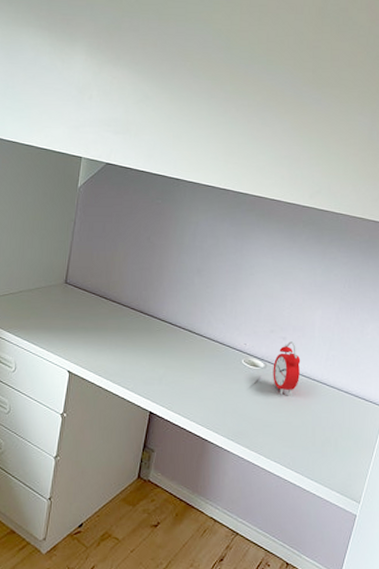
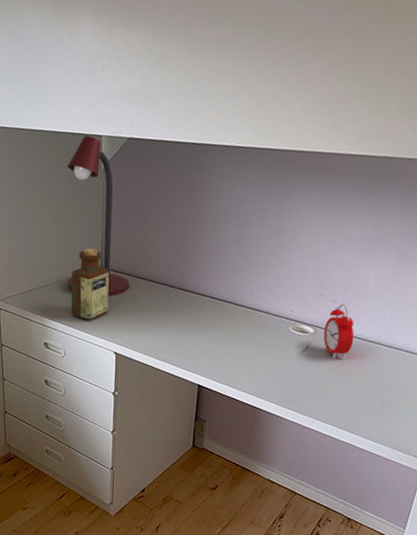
desk lamp: none [28,155,92,312] -> present [67,135,130,296]
bottle: none [28,262,72,336] -> present [71,248,109,321]

